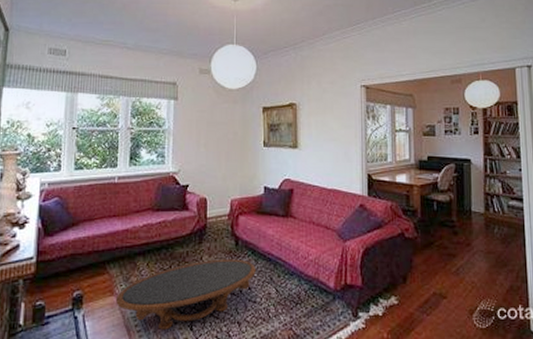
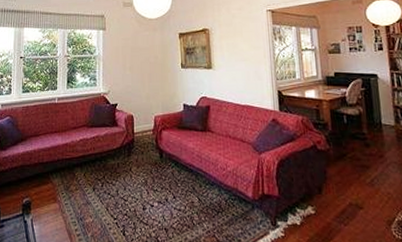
coffee table: present [116,259,256,330] -> none [59,170,179,234]

